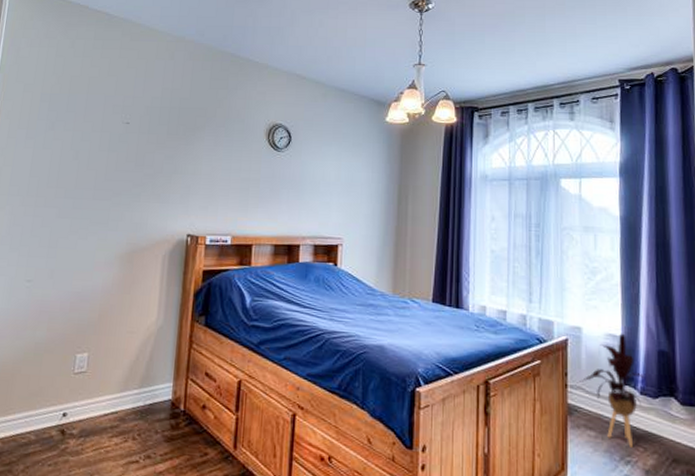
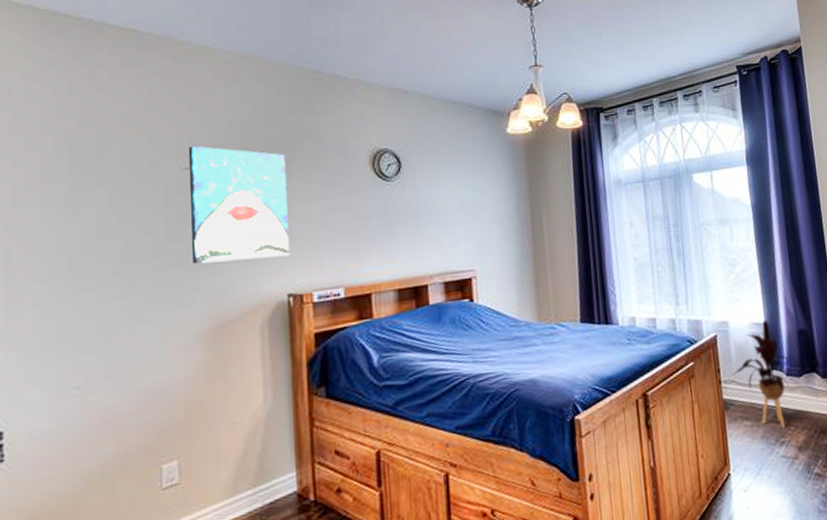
wall art: none [120,105,201,203] -> present [188,145,290,264]

